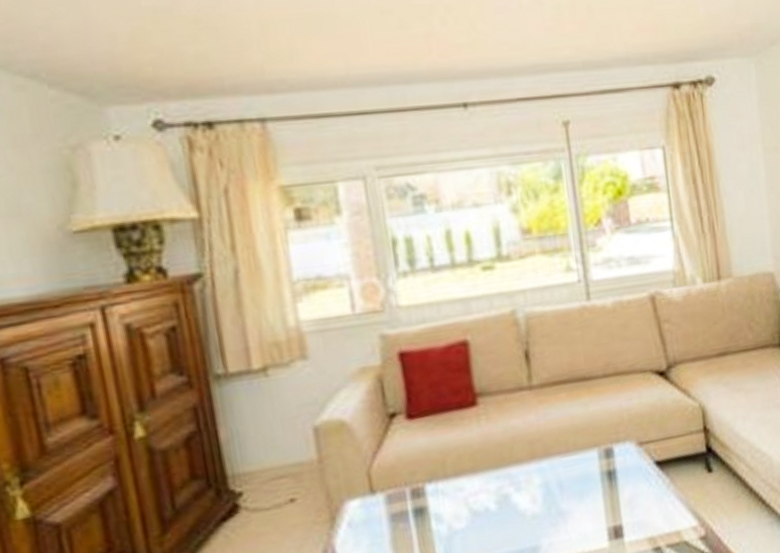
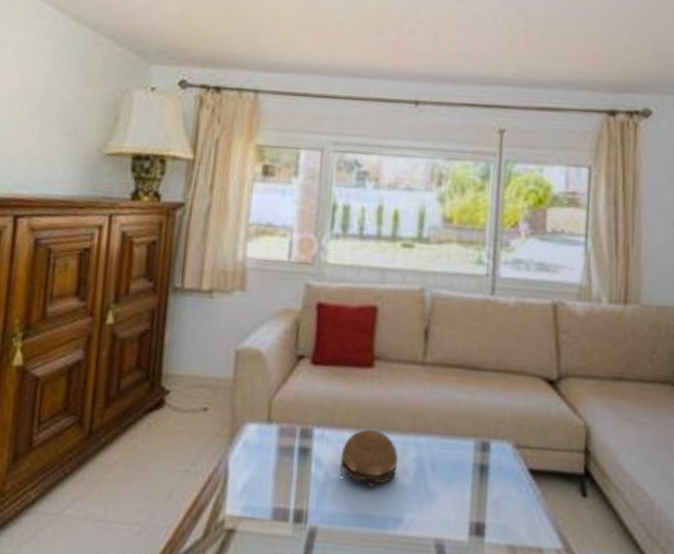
decorative bowl: none [461,467,524,528] -> present [339,429,398,489]

